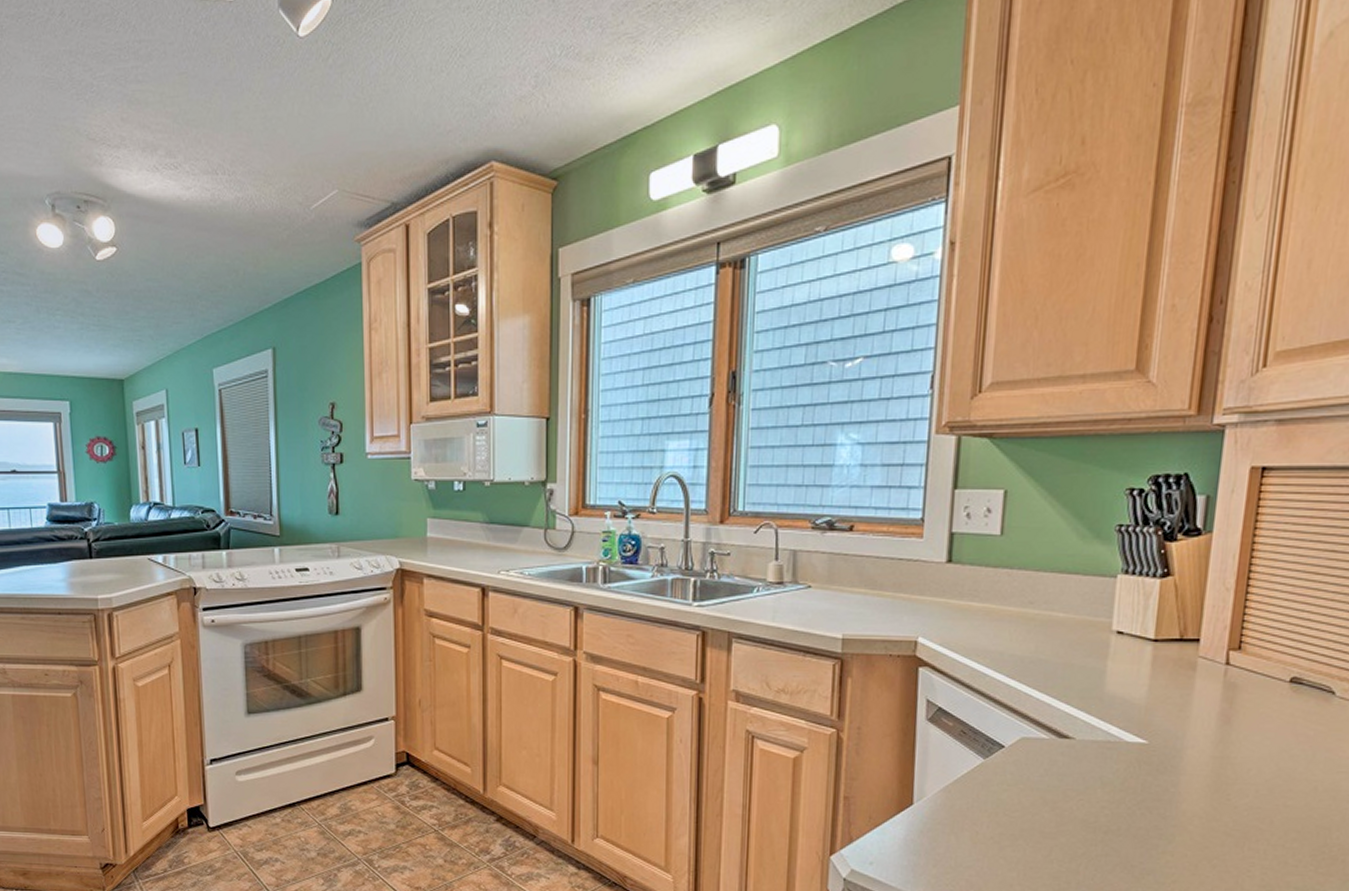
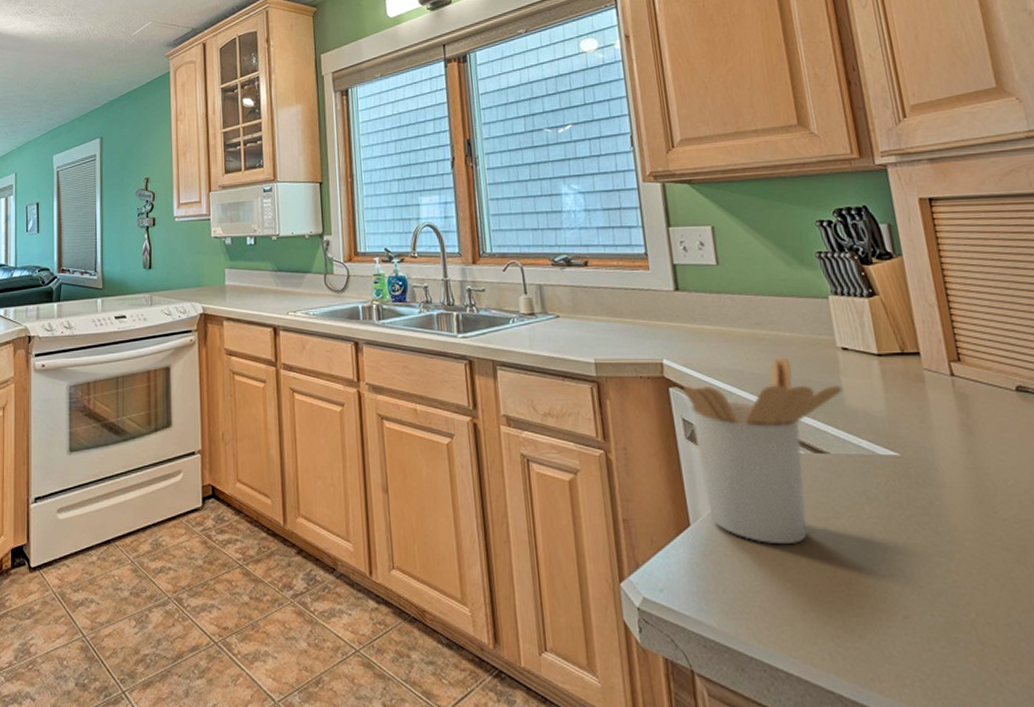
utensil holder: none [934,639,1106,825] -> present [683,357,843,545]

